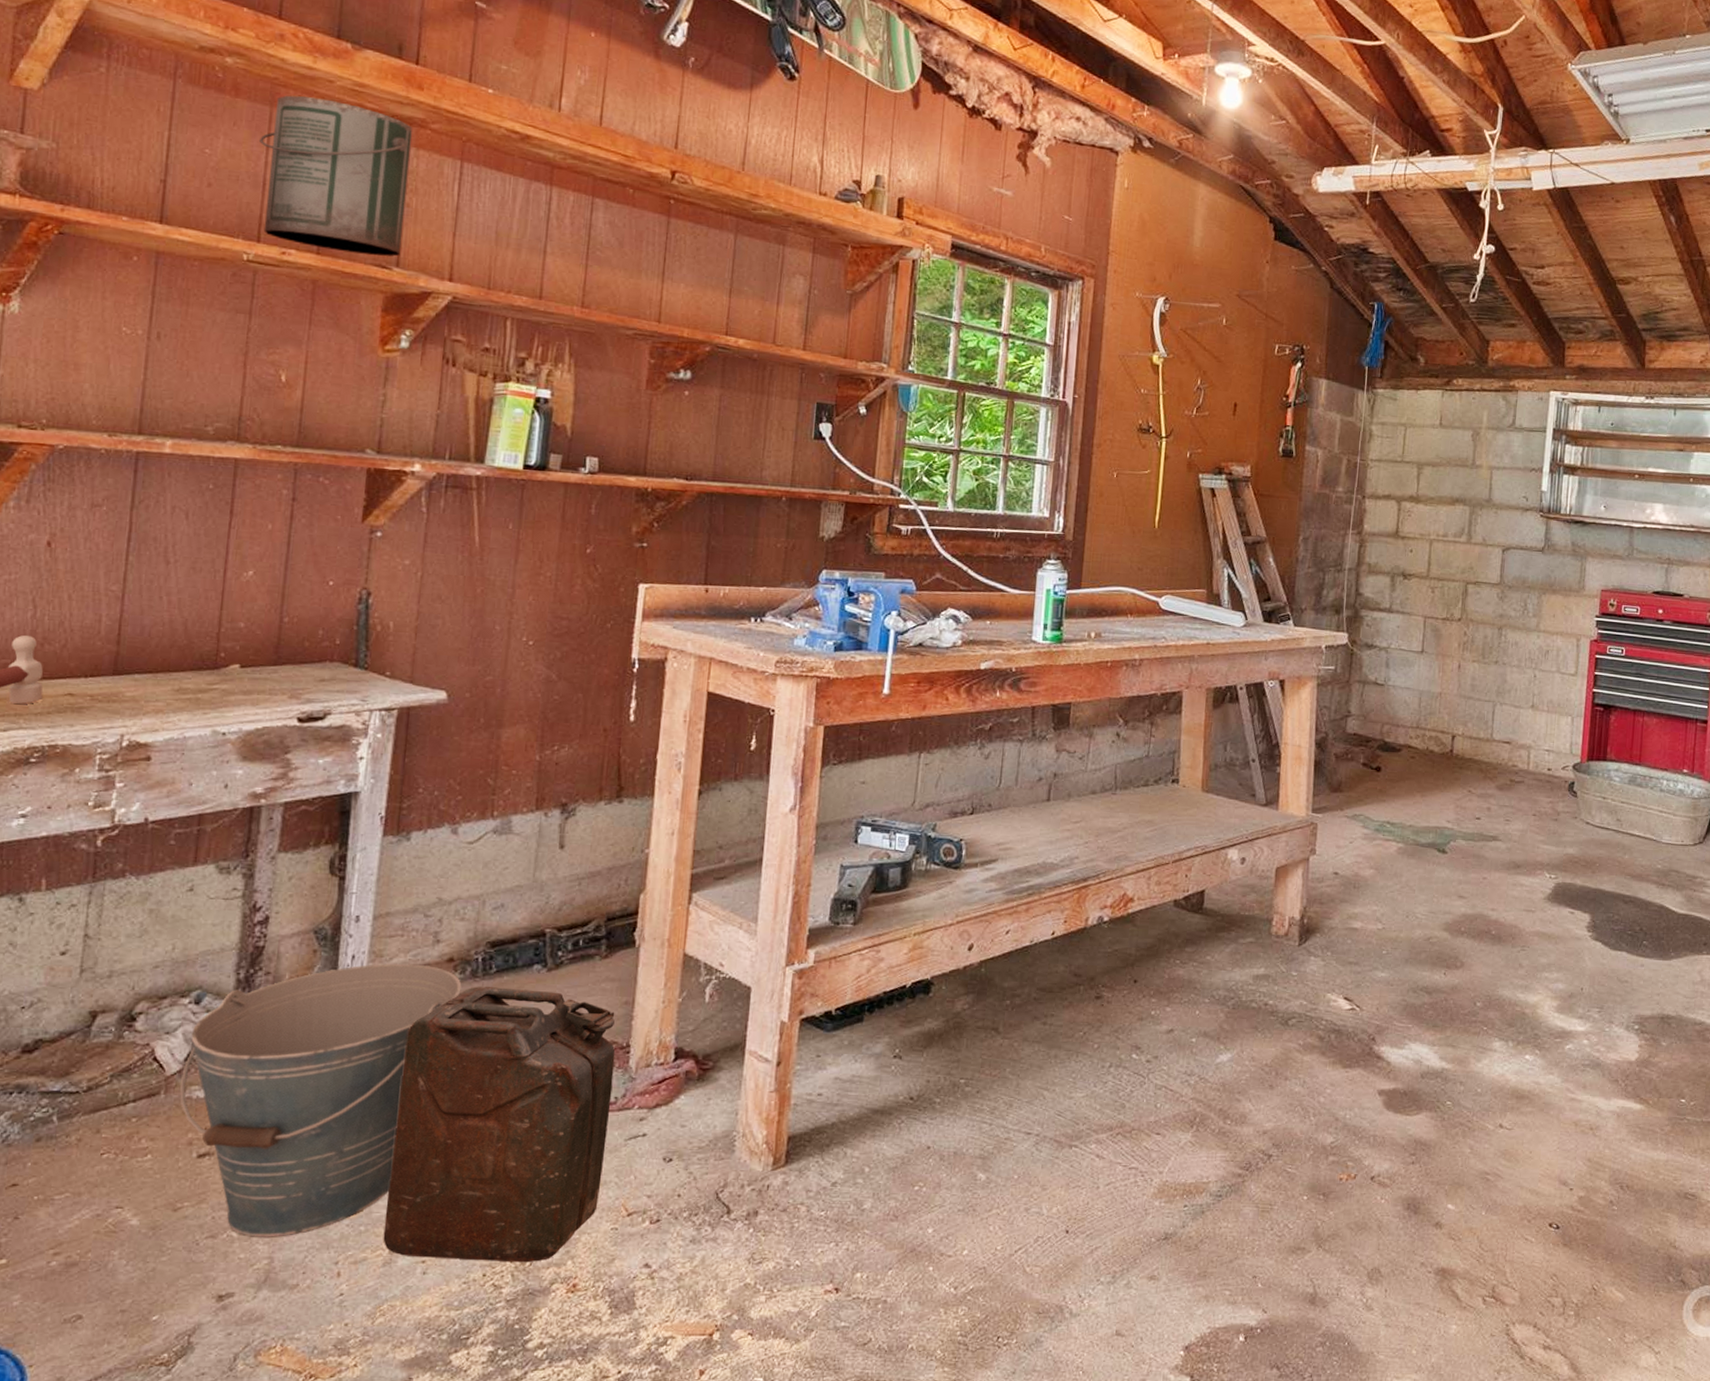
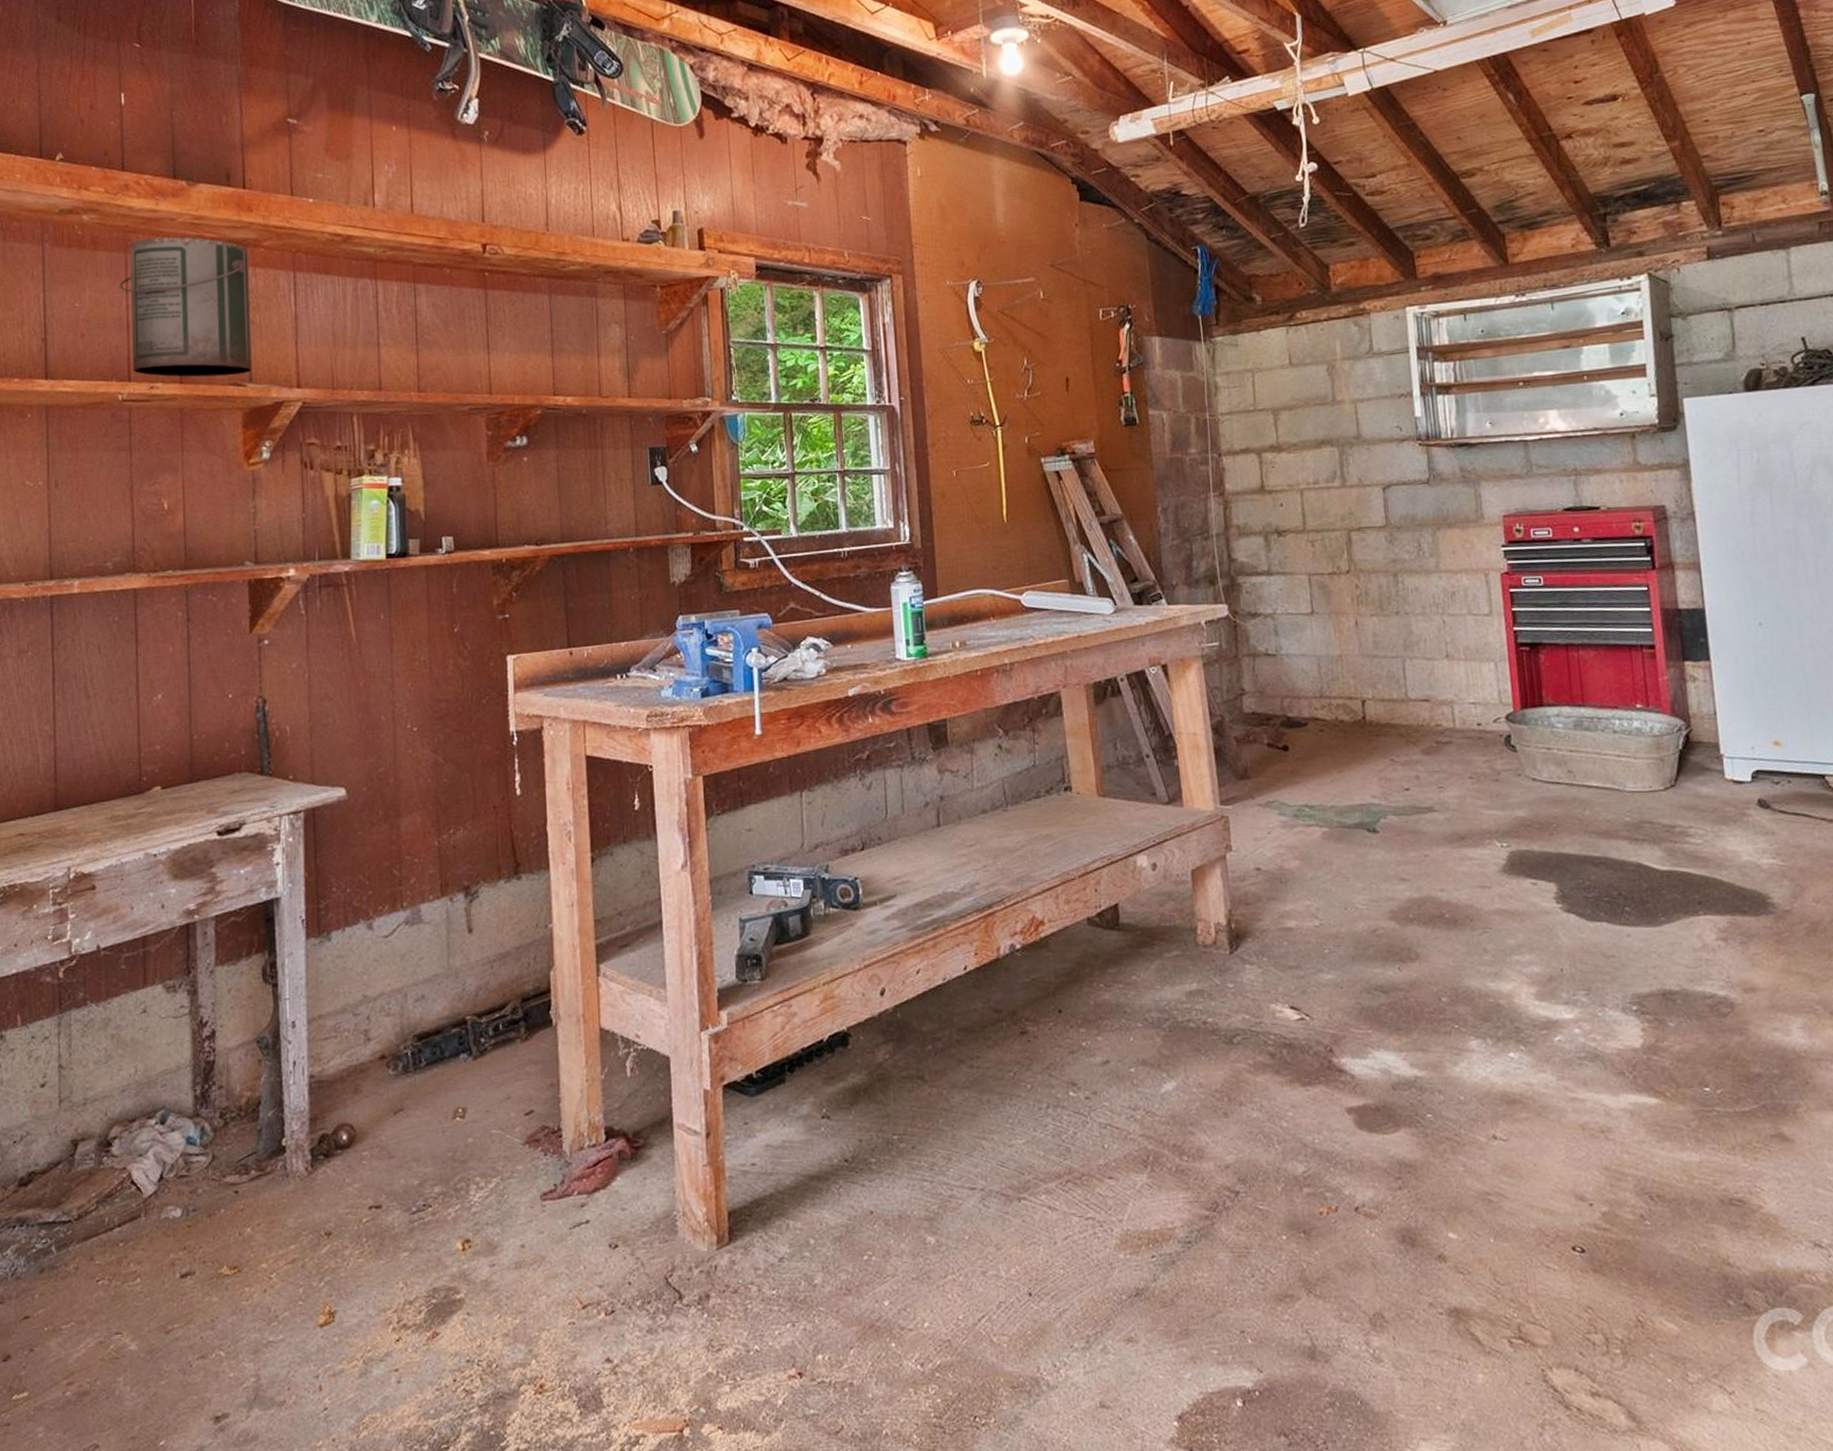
bucket: present [179,963,462,1237] -> none [157,1064,396,1355]
jerry can: present [383,986,615,1263] -> none [352,1080,553,1366]

